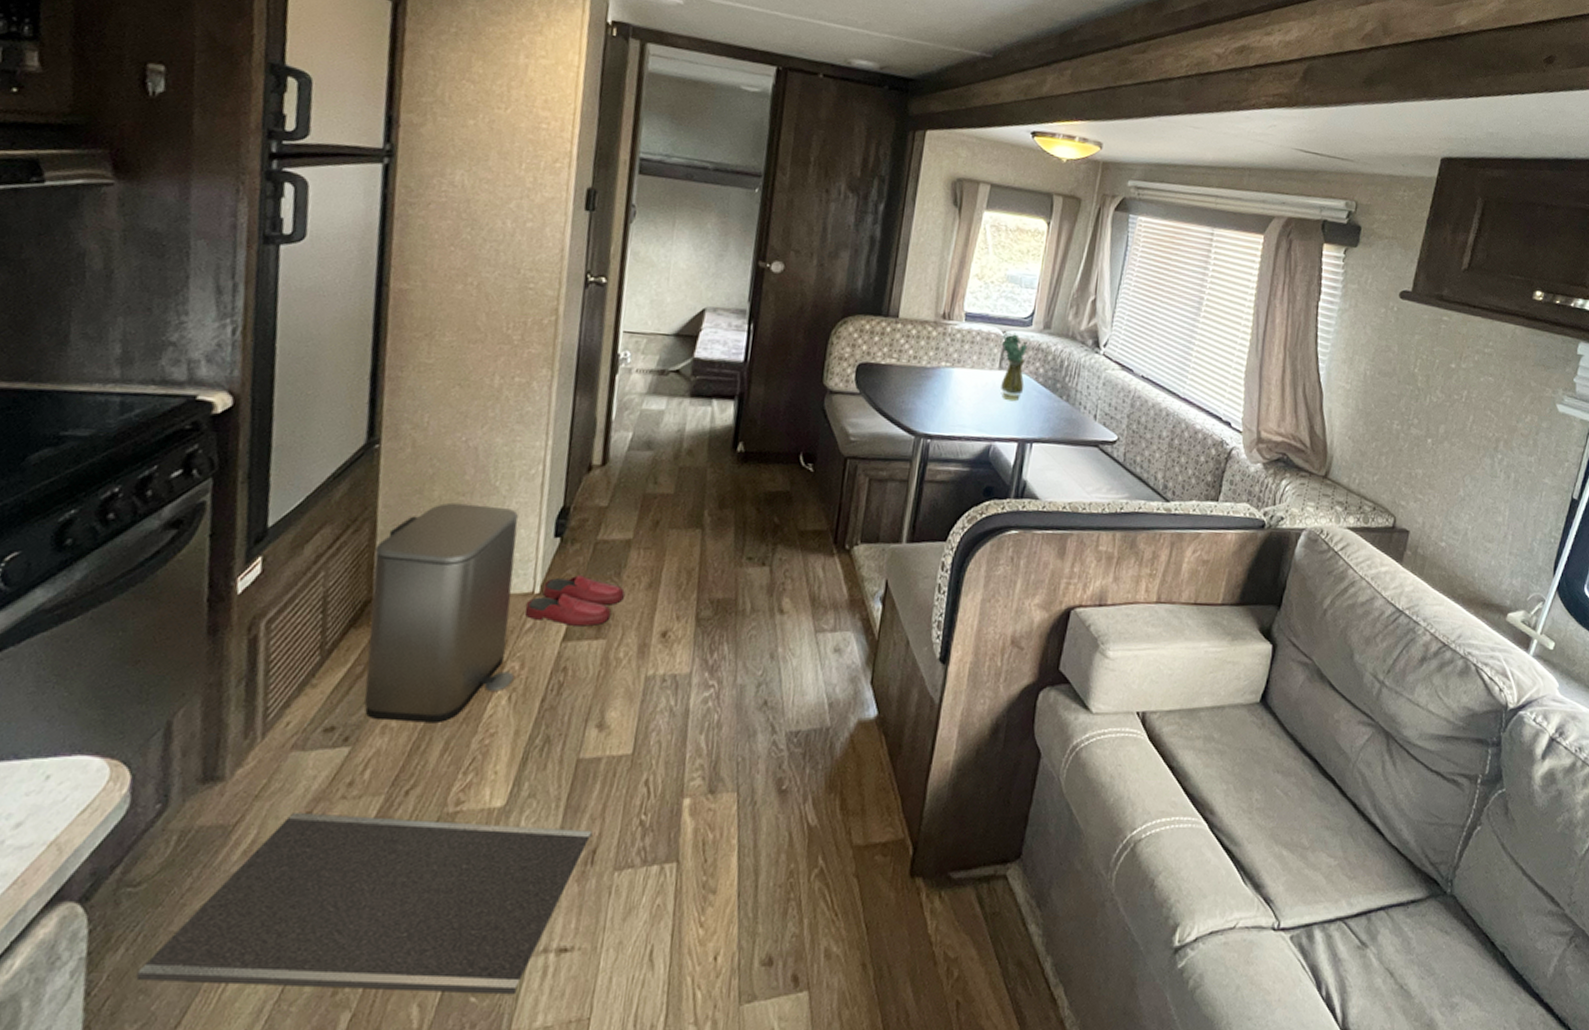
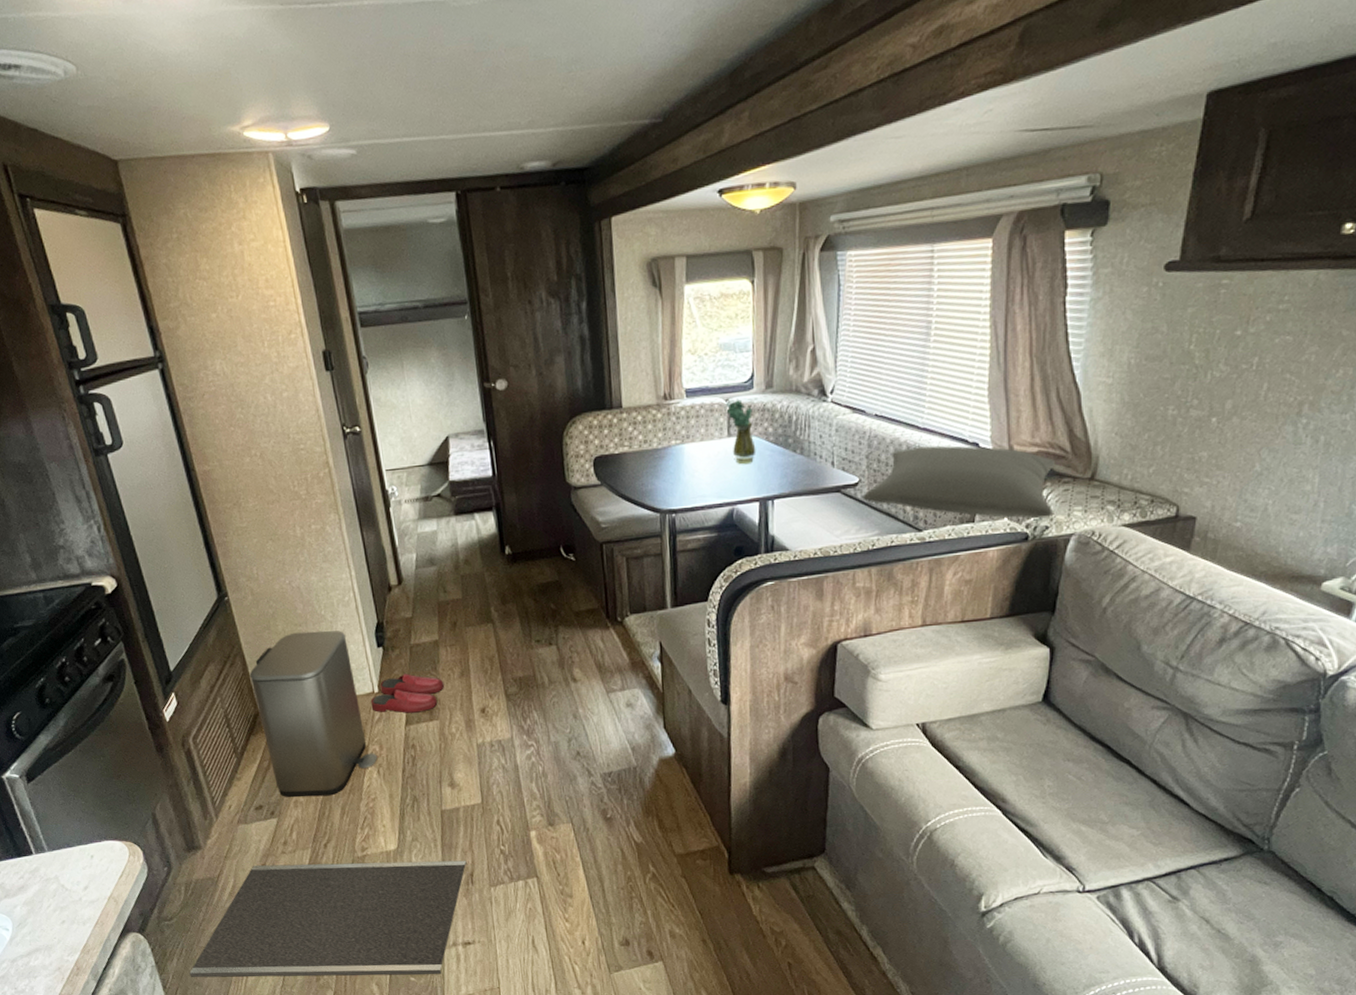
pillow: none [1118,415,1296,509] -> present [862,445,1056,519]

